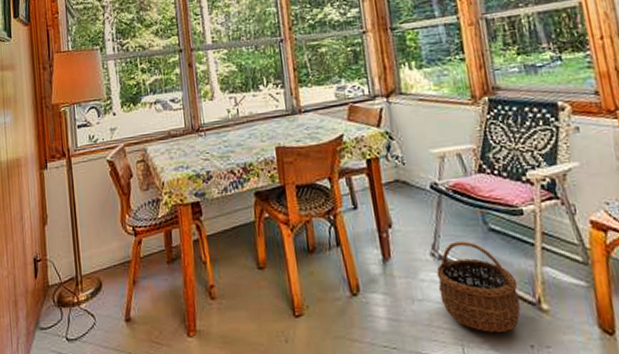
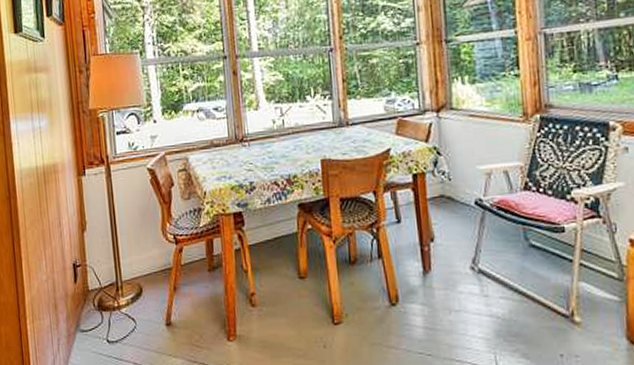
wicker basket: present [436,241,521,332] -> none [475,256,554,342]

